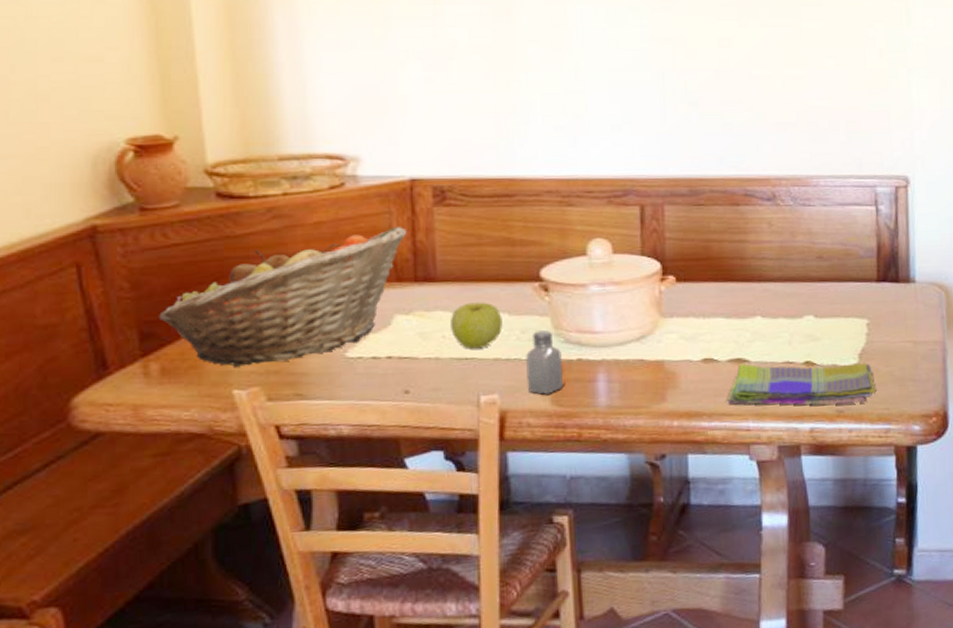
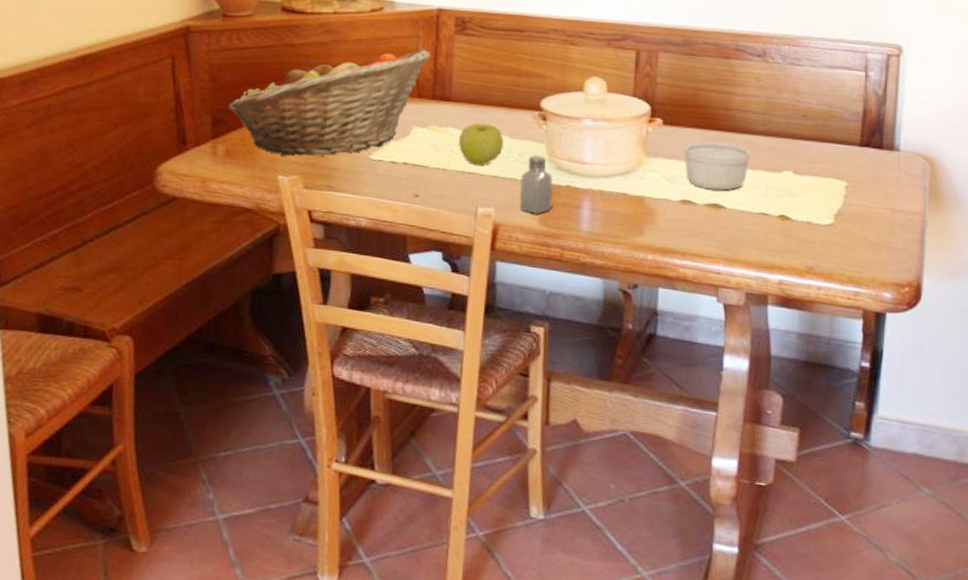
ramekin: none [701,294,770,344] -> present [684,142,751,191]
dish towel: present [726,363,876,405] -> none [700,209,849,262]

